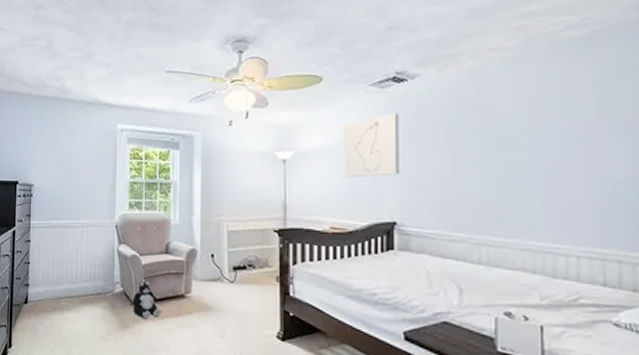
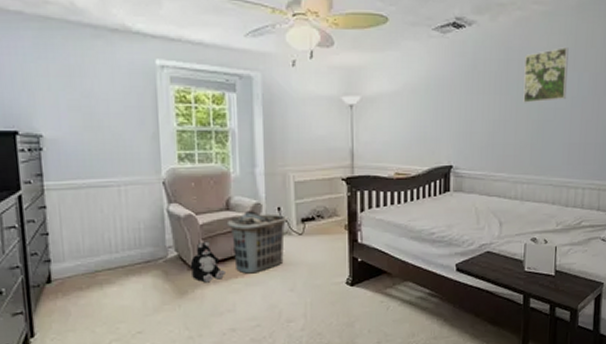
clothes hamper: none [165,254,221,316] -> present [226,210,289,274]
wall art: present [344,113,399,178] -> none [408,59,458,124]
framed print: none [483,94,542,156] -> present [523,47,569,103]

